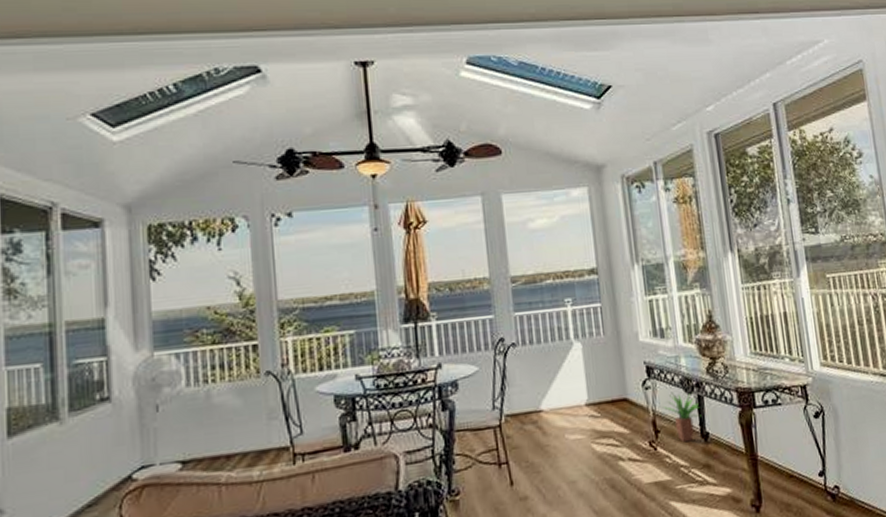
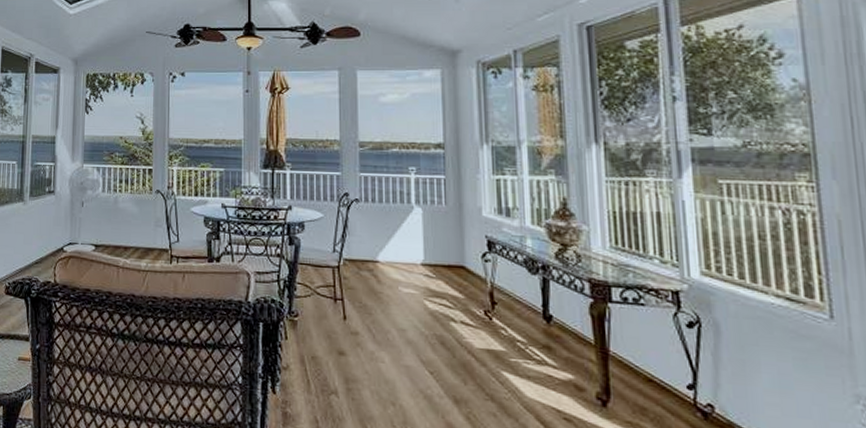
potted plant: present [662,392,701,443] -> none [501,270,545,320]

